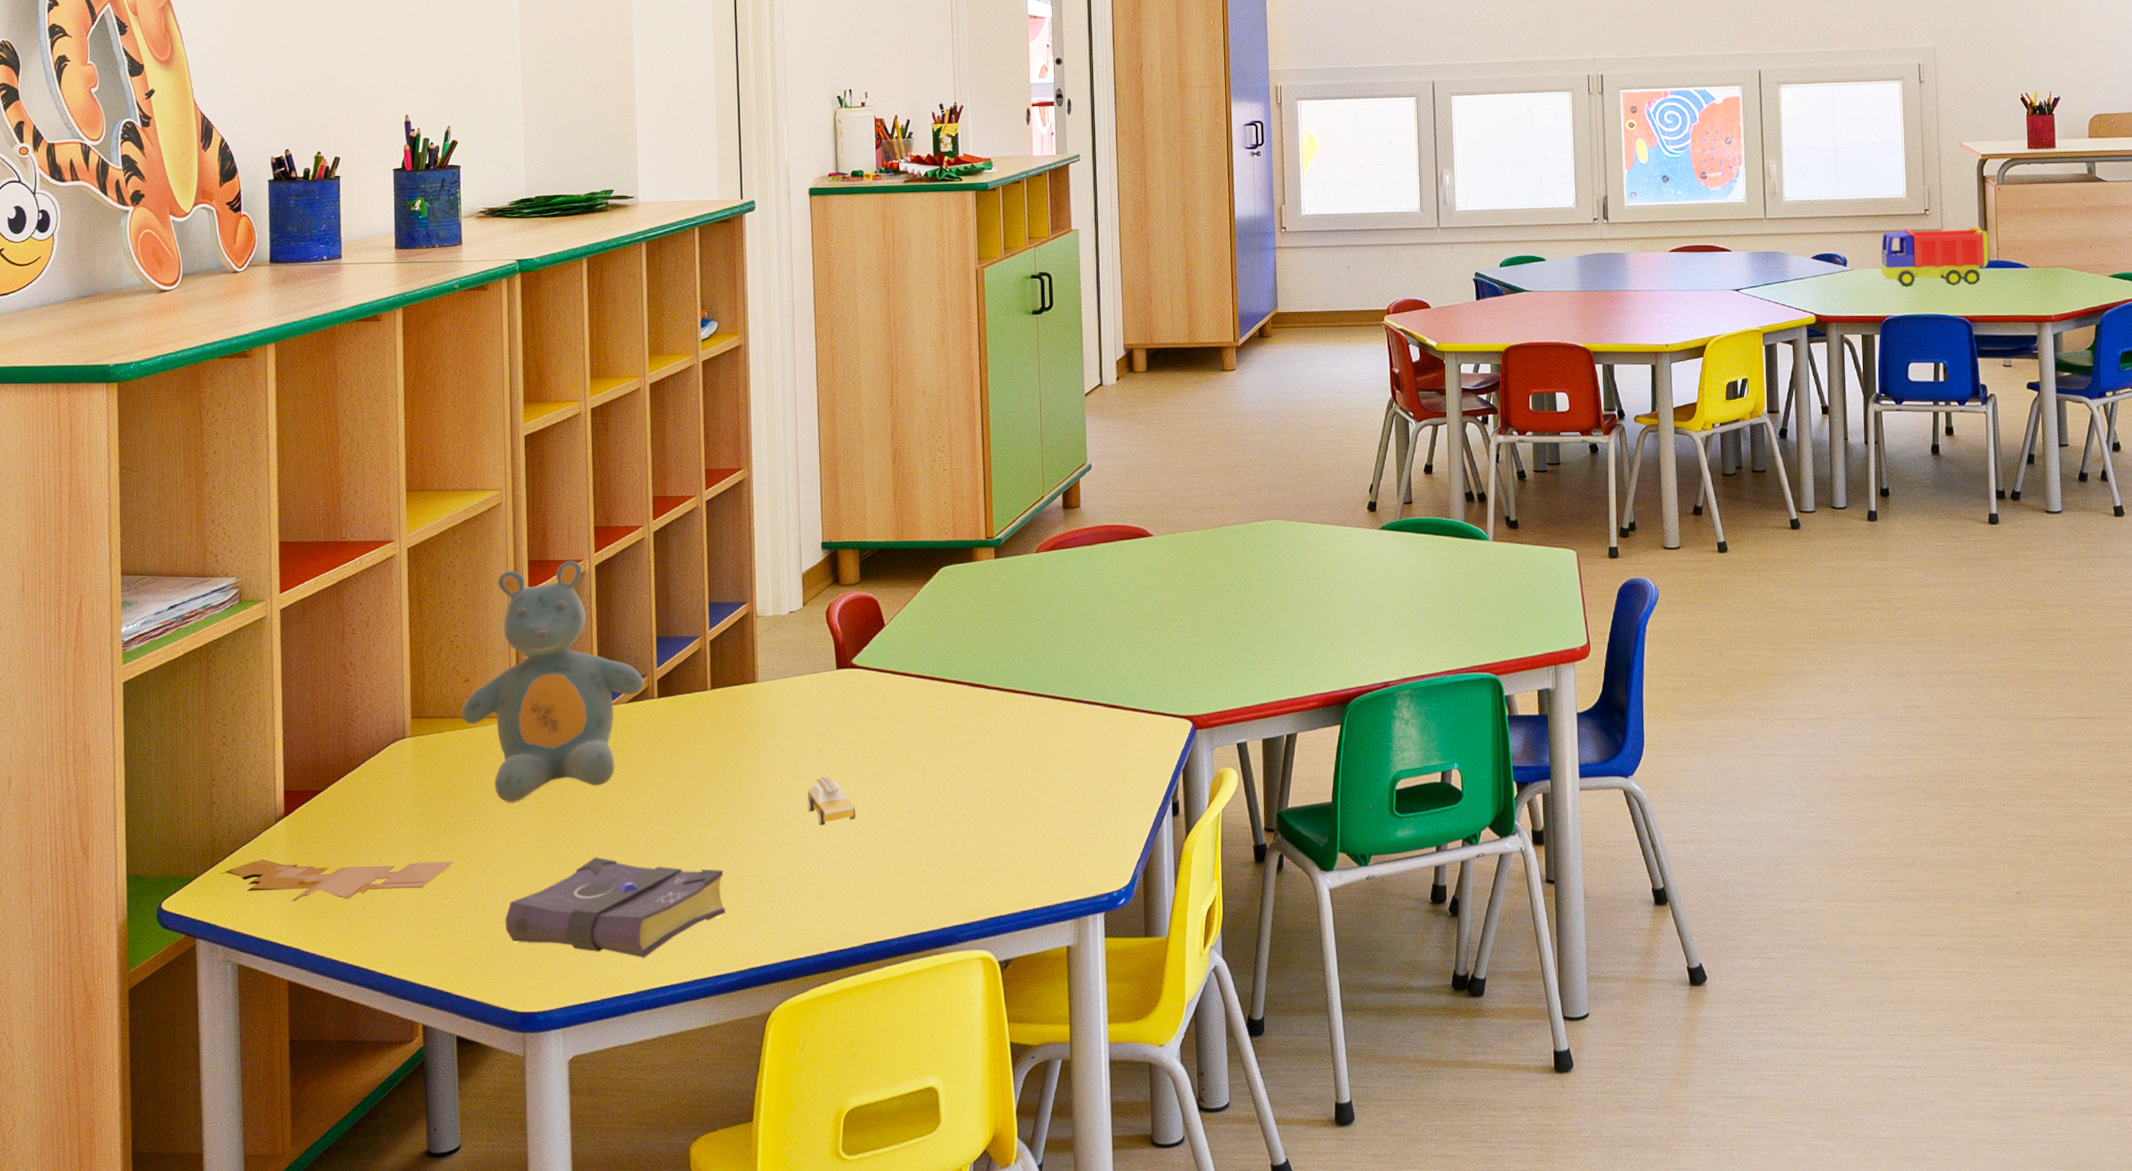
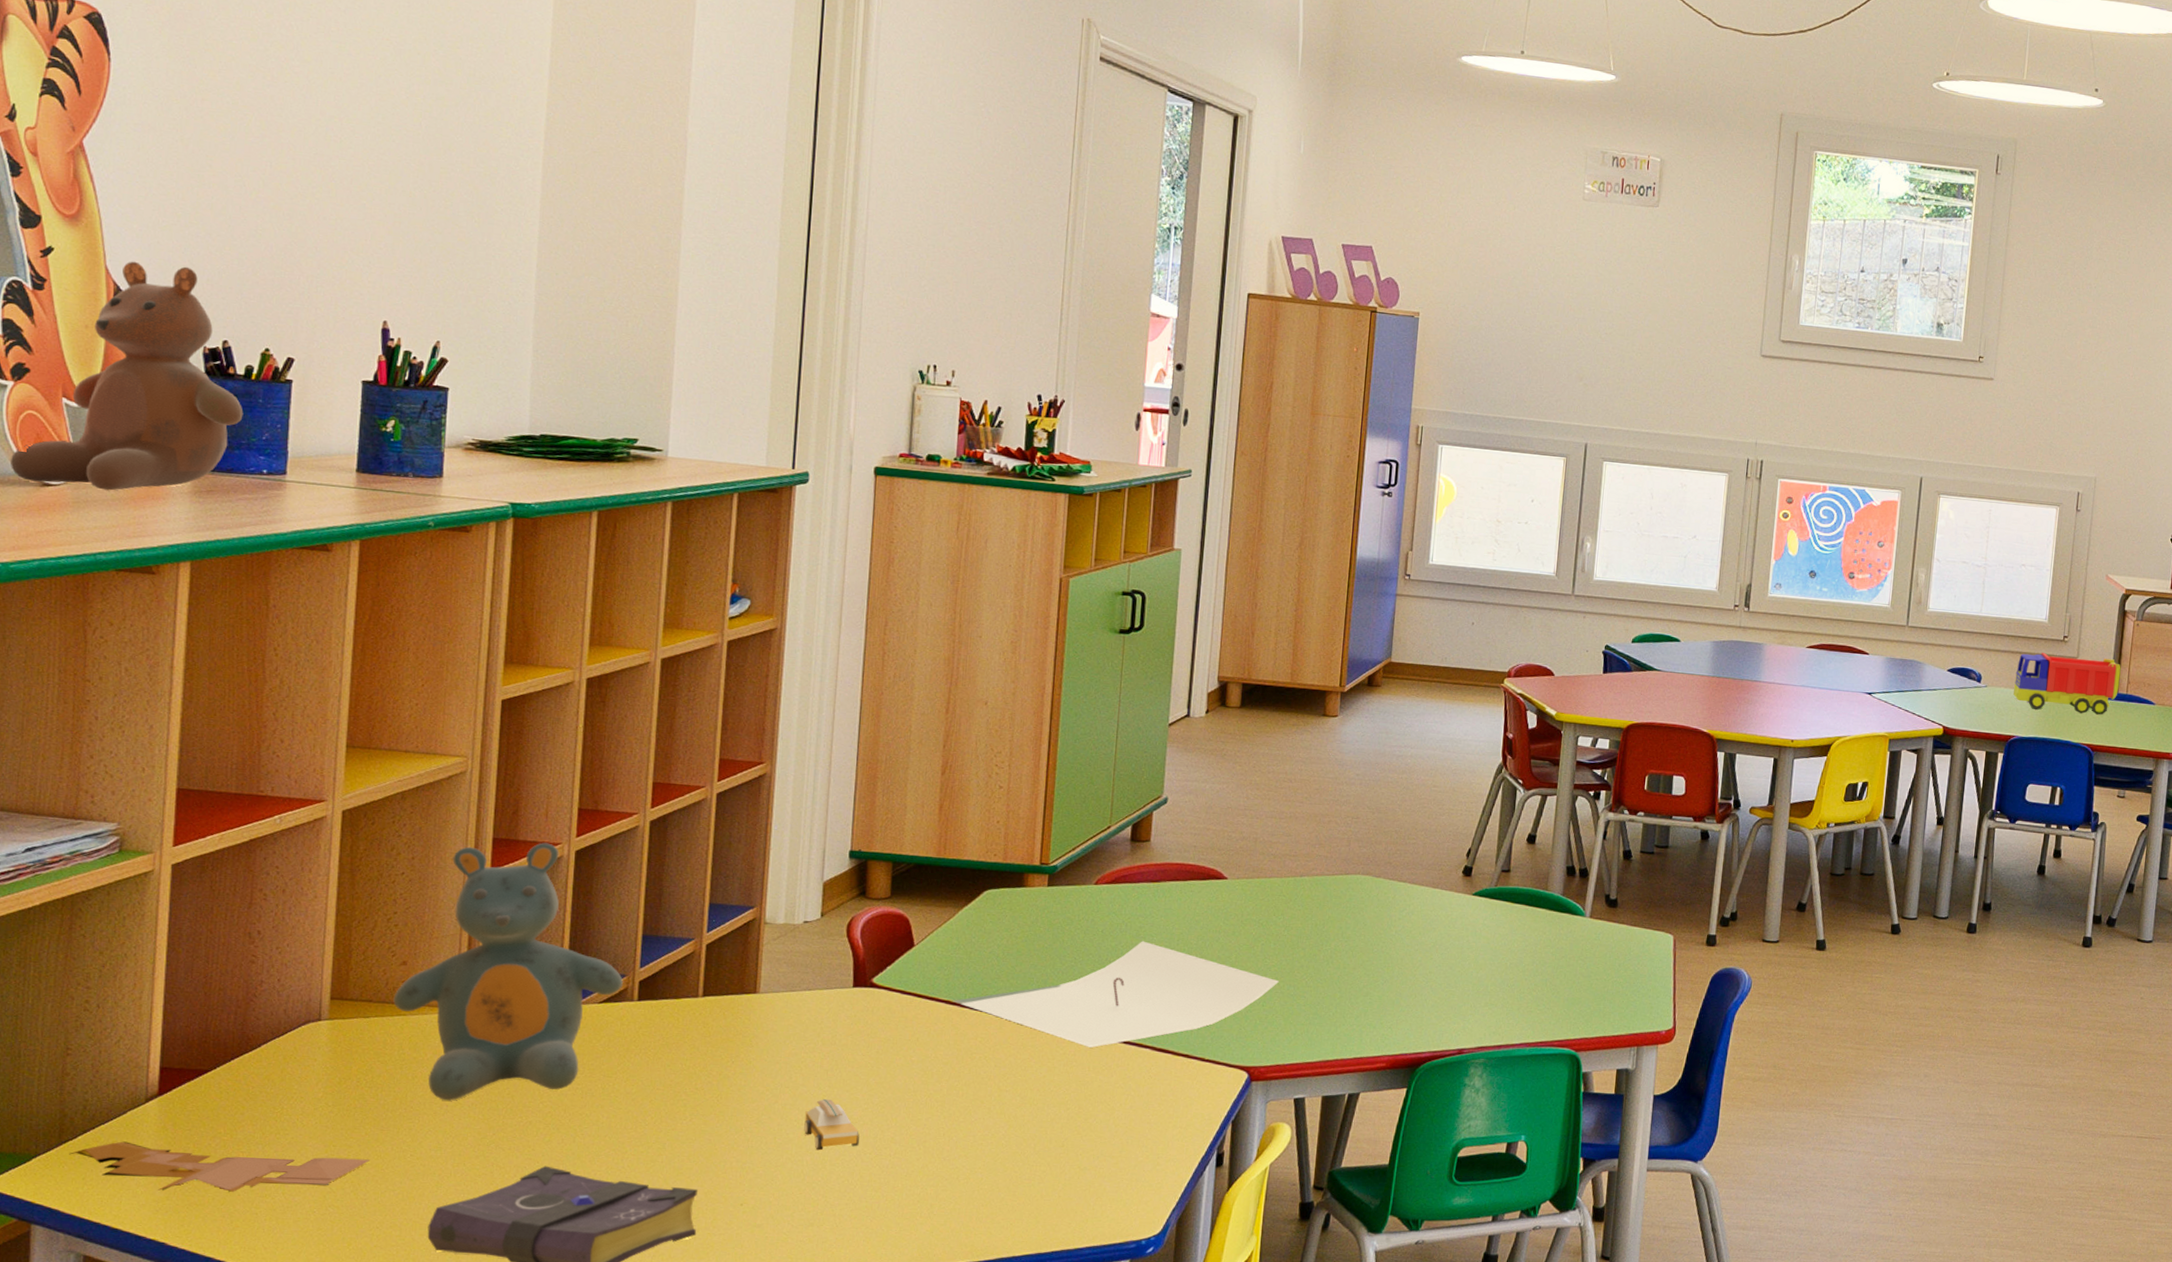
teddy bear: none [135,91,305,290] -> present [10,261,243,491]
paper sheet: none [923,602,1210,709] -> present [953,941,1279,1048]

